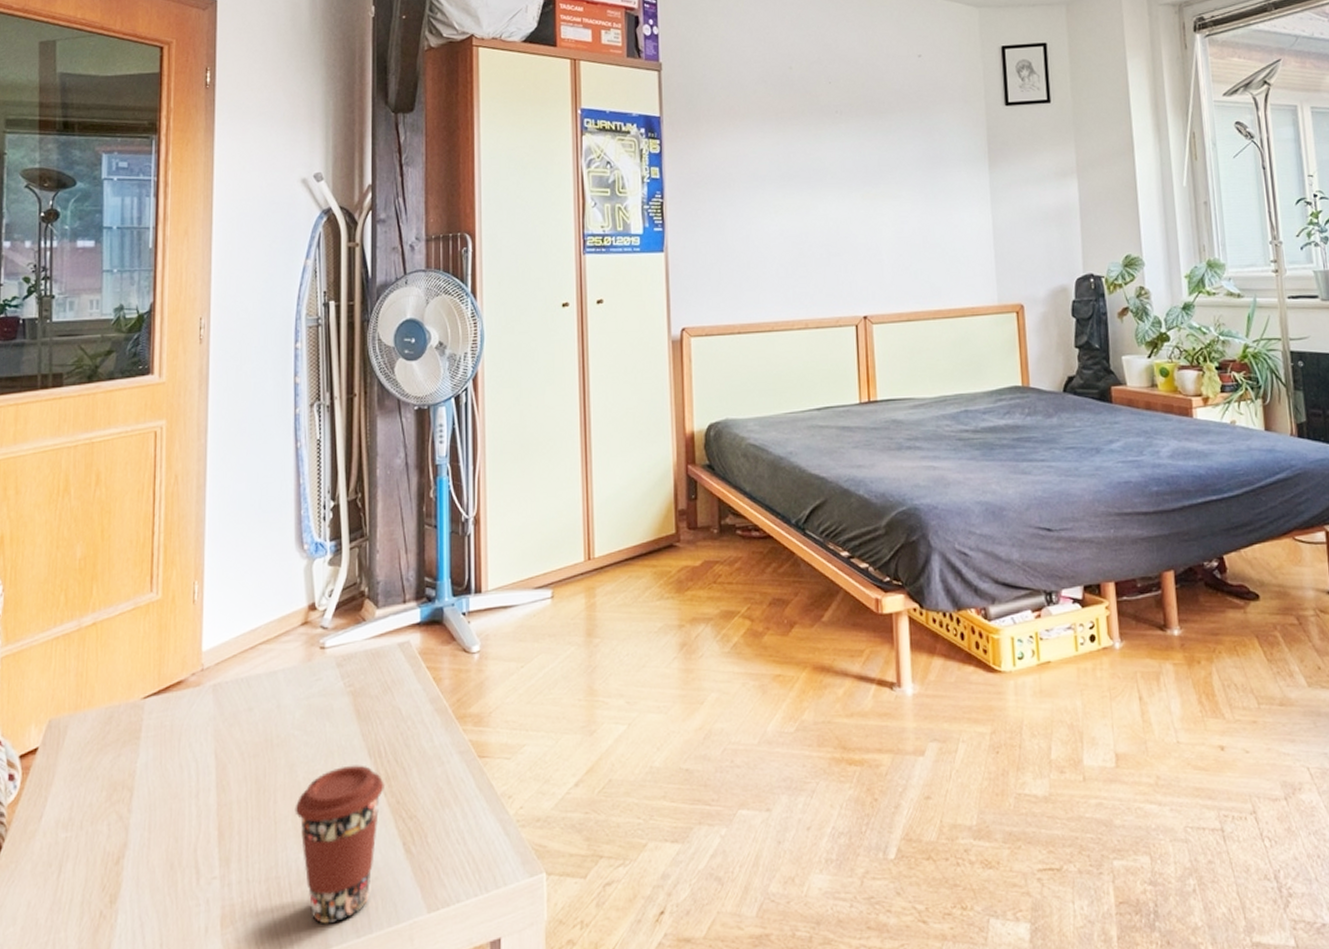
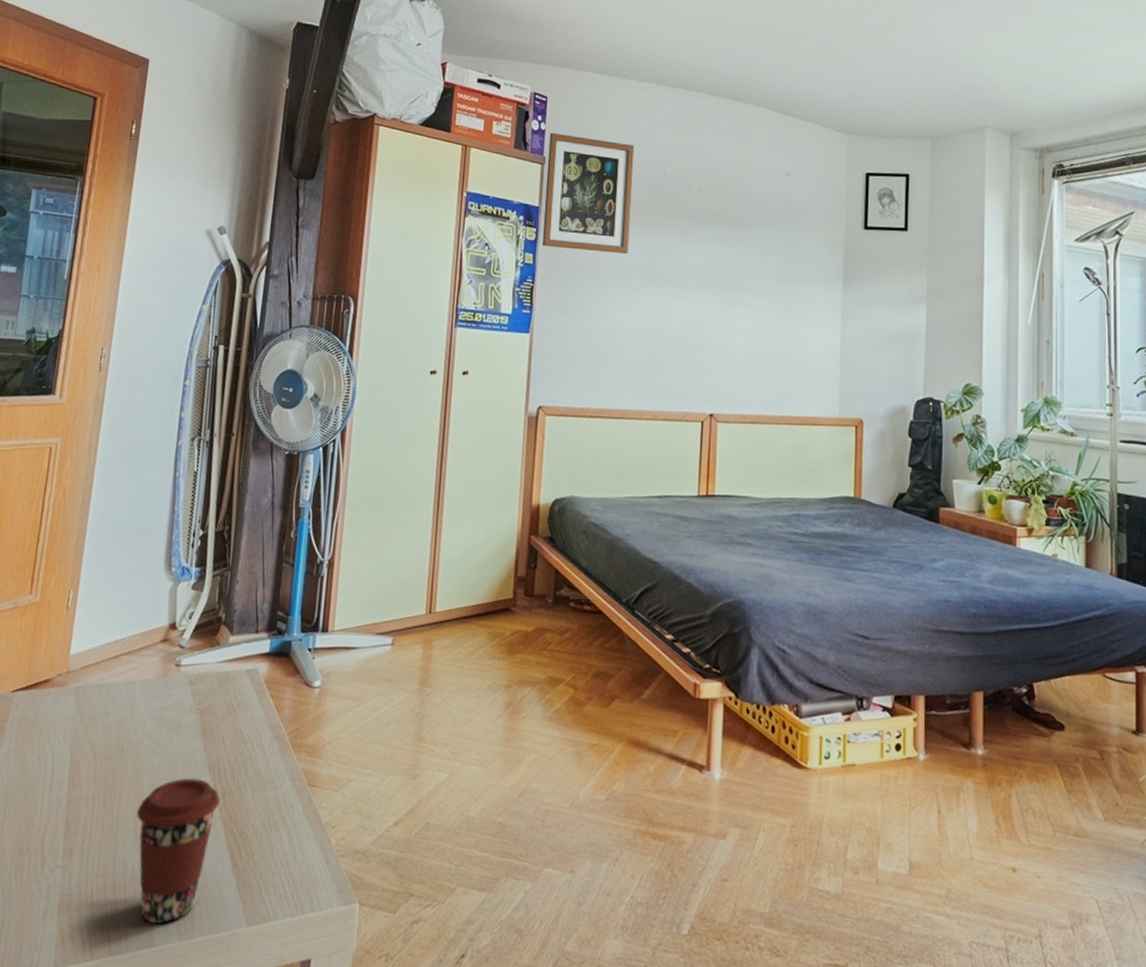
wall art: none [663,36,760,159] -> present [542,133,635,254]

